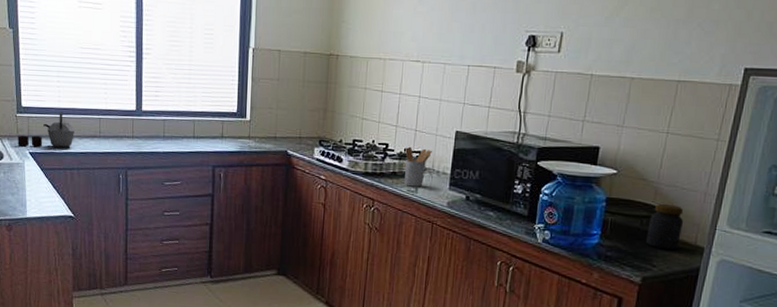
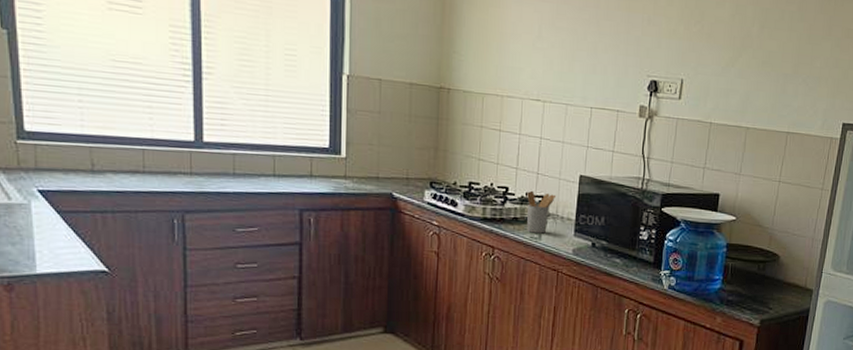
kettle: present [18,112,74,148] -> none [19,139,106,186]
jar: present [646,203,684,251] -> none [763,248,795,293]

